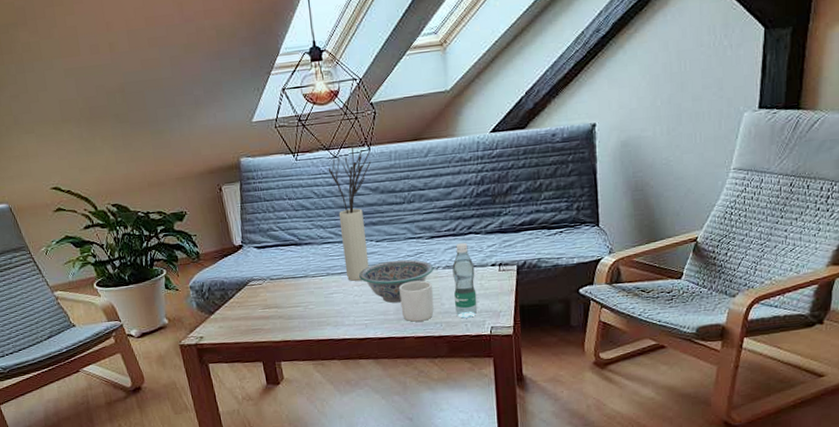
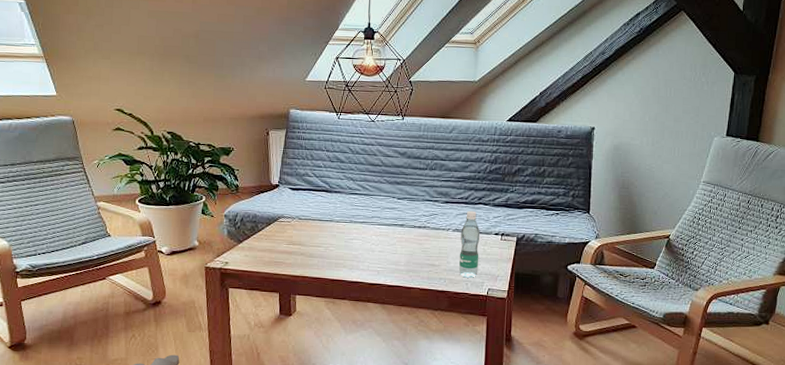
vase: present [328,142,372,281] -> none [365,111,405,231]
decorative bowl: present [358,259,434,303] -> none [377,217,445,256]
mug: present [399,280,434,322] -> none [411,238,441,275]

